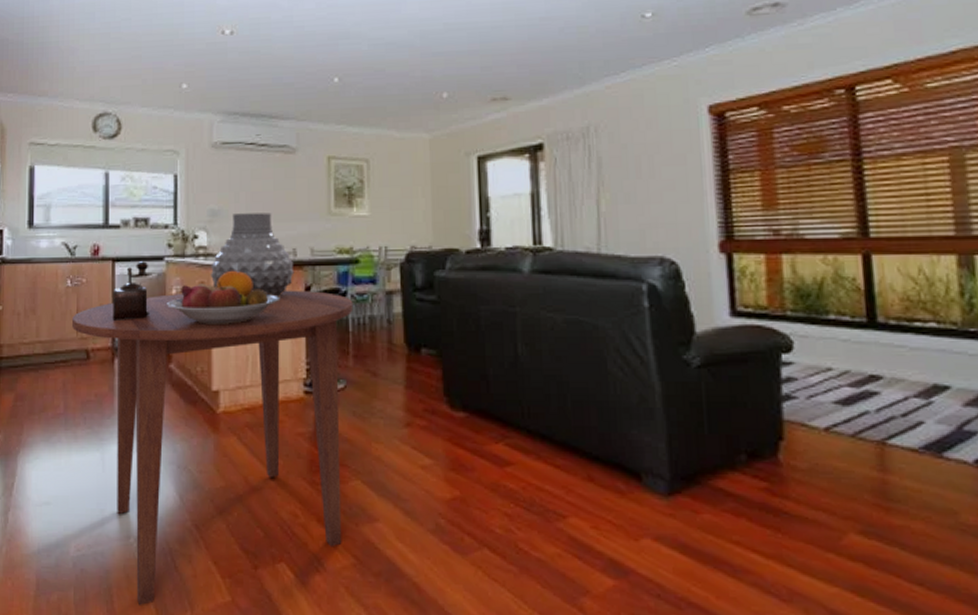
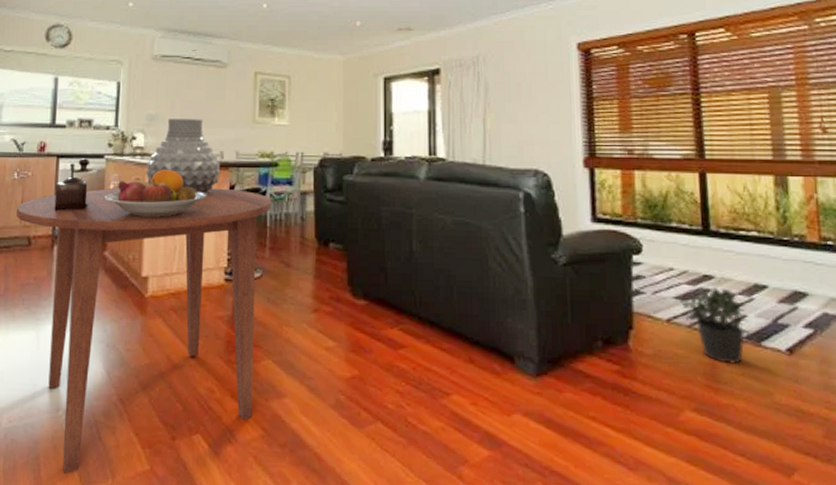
potted plant: none [840,389,929,479] -> present [680,287,750,364]

